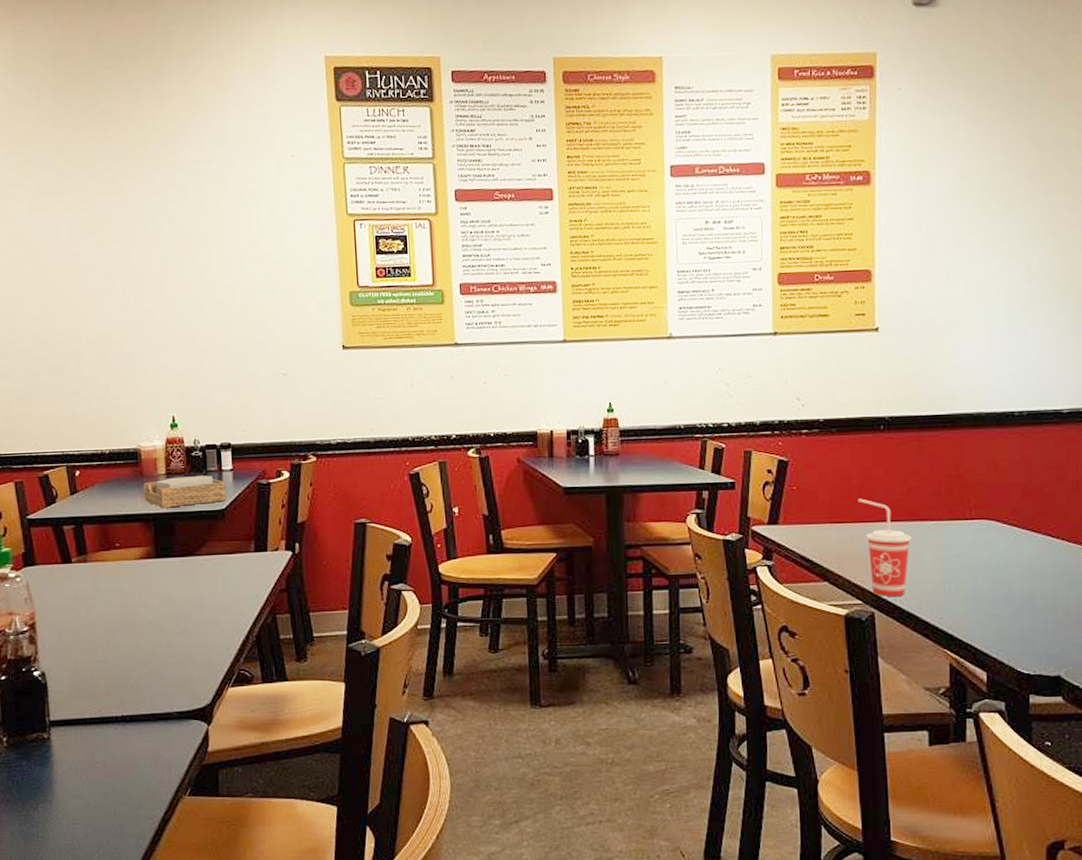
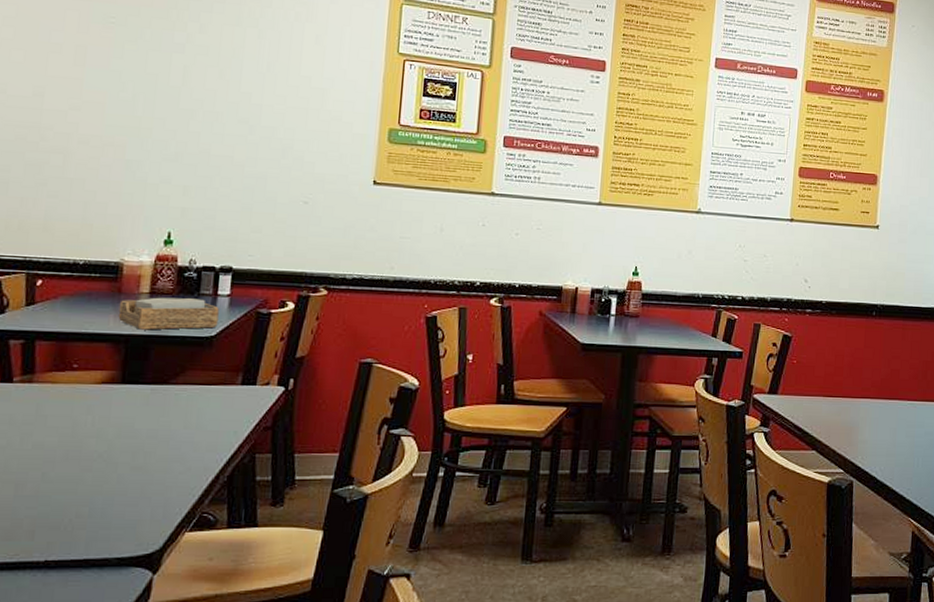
beverage cup: present [857,498,912,596] -> none [848,376,891,467]

